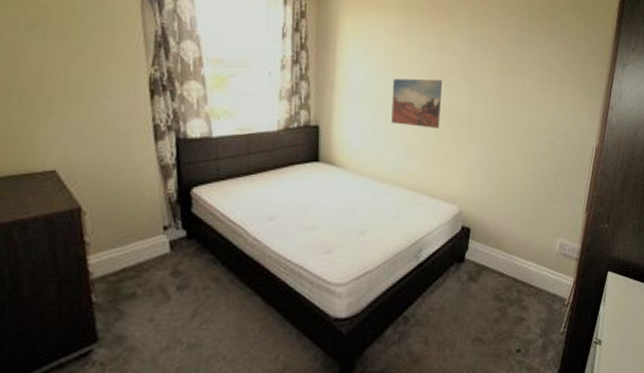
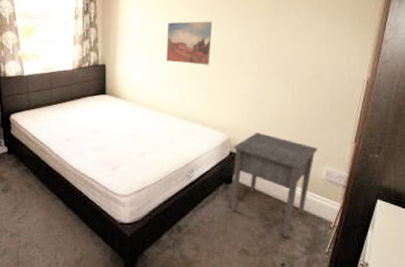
nightstand: none [463,203,552,320] -> present [231,132,318,238]

